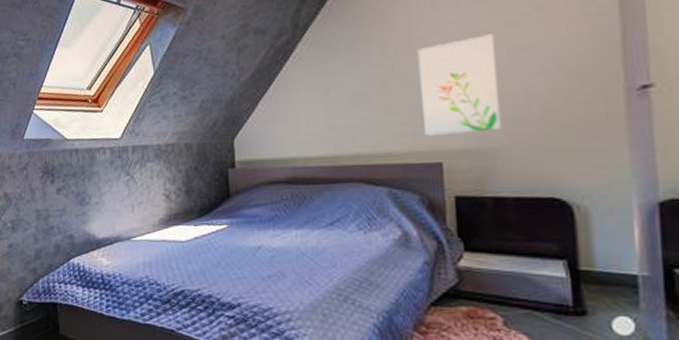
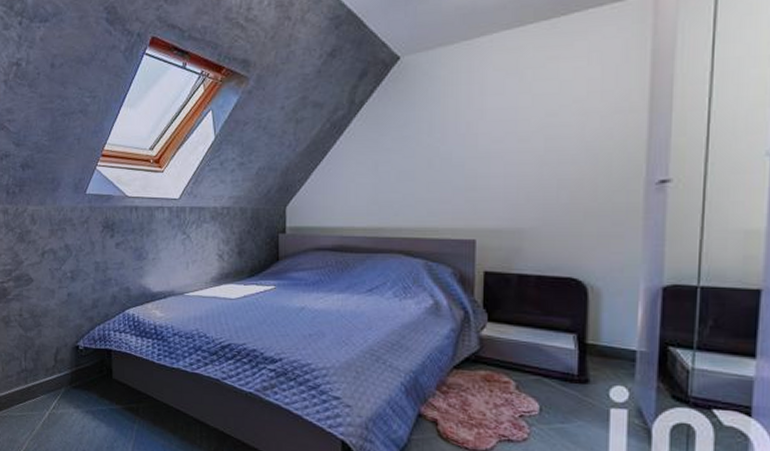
wall art: present [417,34,502,136] -> none [462,123,533,214]

